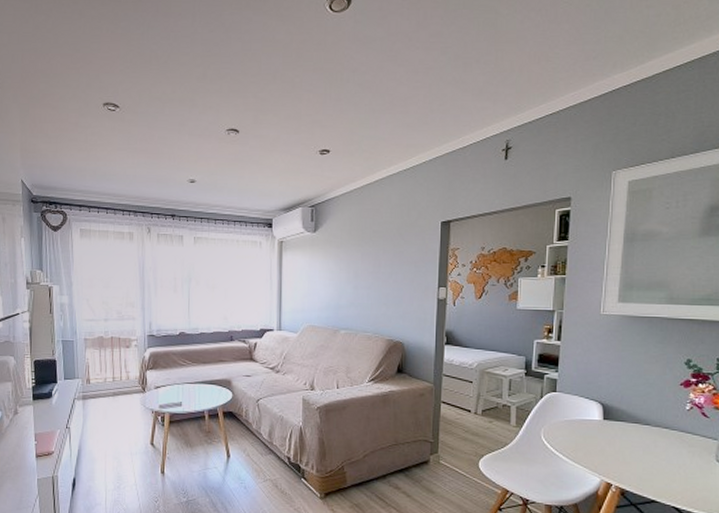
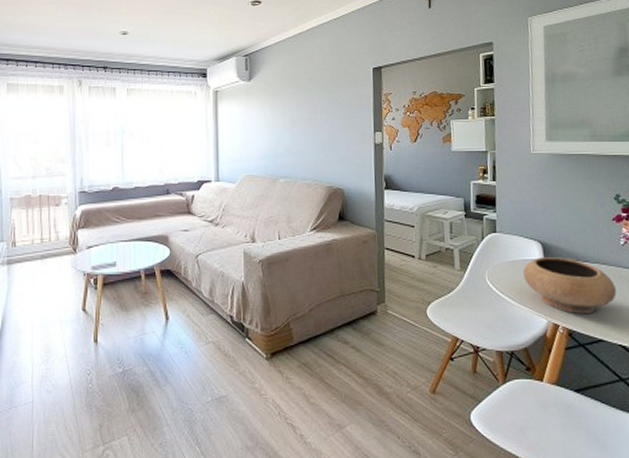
bowl: none [581,418,677,475] -> present [523,257,617,313]

